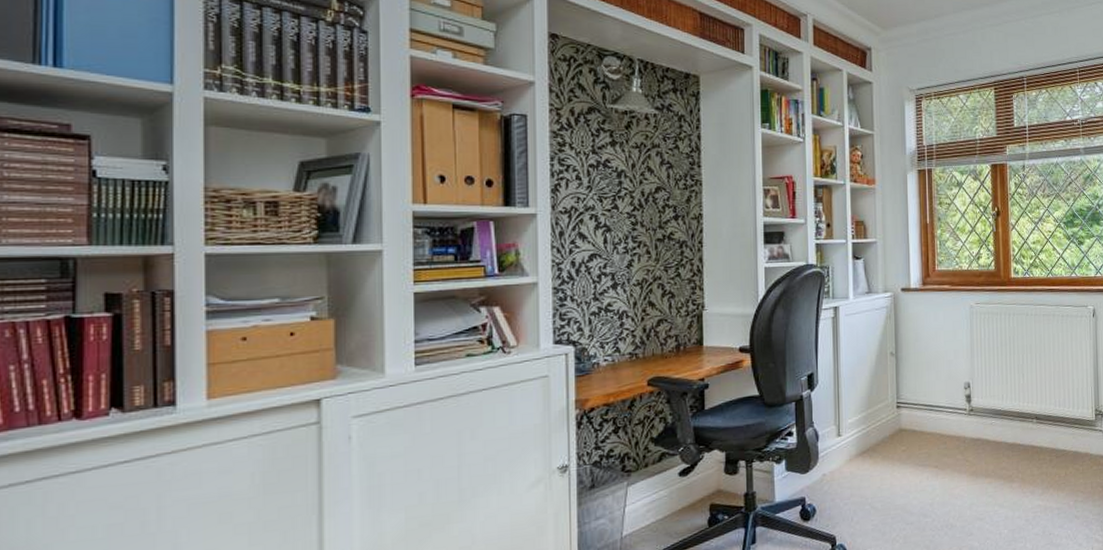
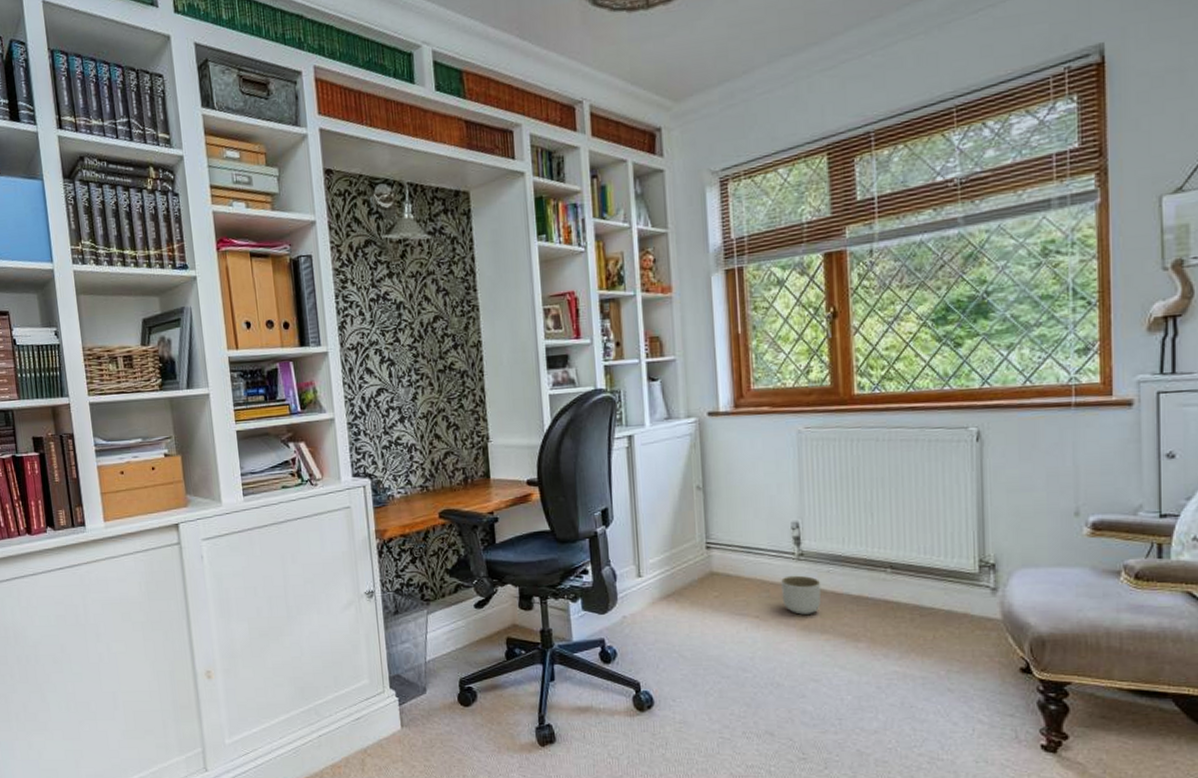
planter: none [956,428,986,462] -> present [781,575,821,615]

